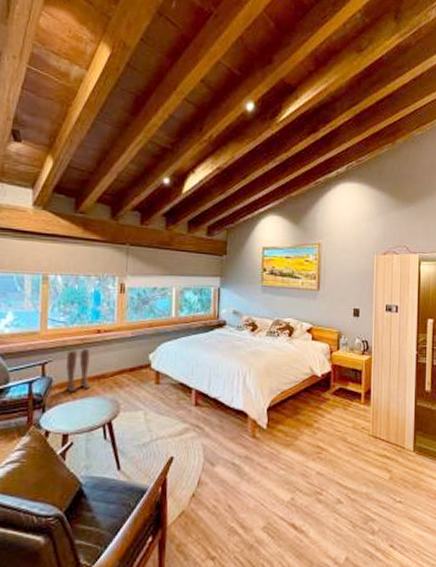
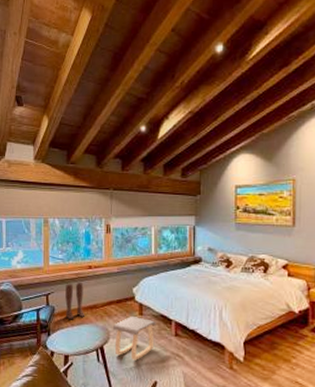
stool: none [123,386,175,435] -> present [112,316,156,360]

